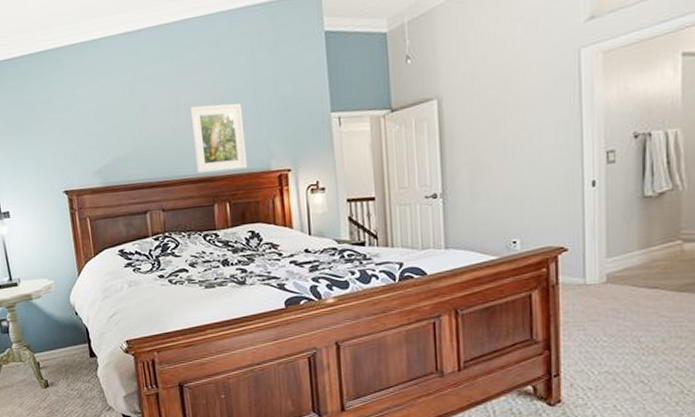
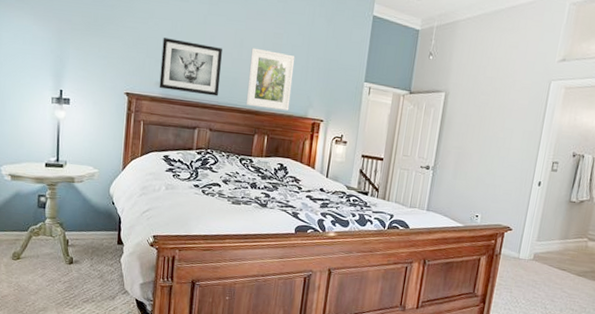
wall art: none [91,116,164,178] -> present [159,38,222,97]

